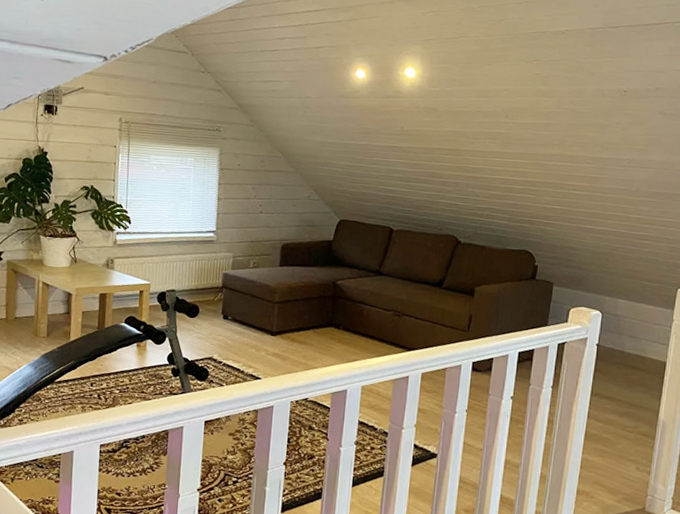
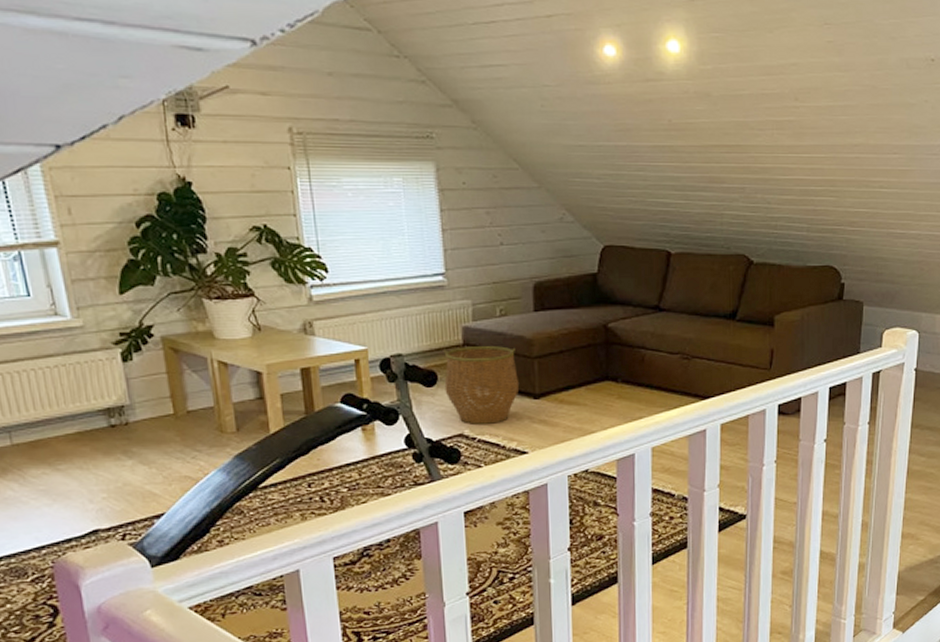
basket: none [203,289,262,352] -> present [444,346,520,424]

